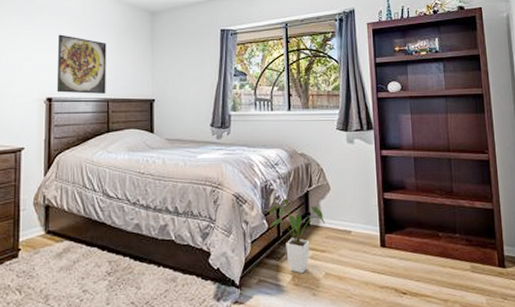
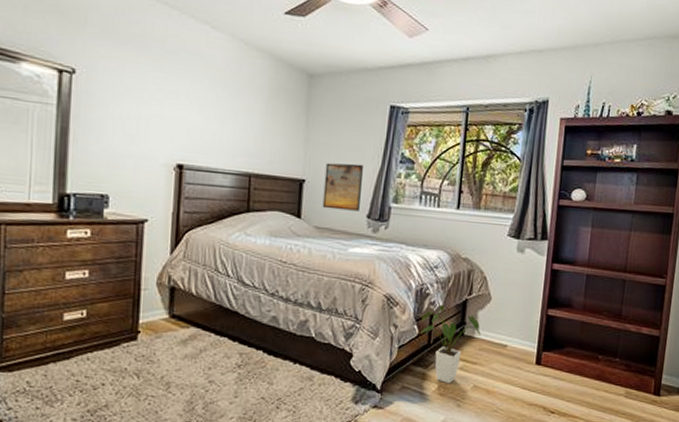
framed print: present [56,34,107,94] -> none [189,88,253,167]
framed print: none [171,81,204,122] -> present [322,162,364,212]

